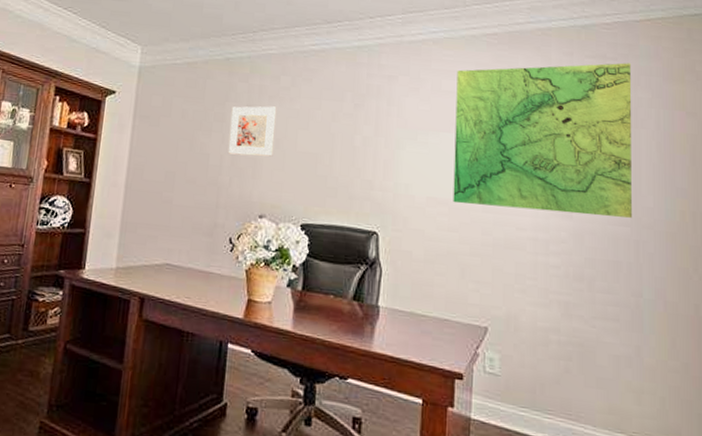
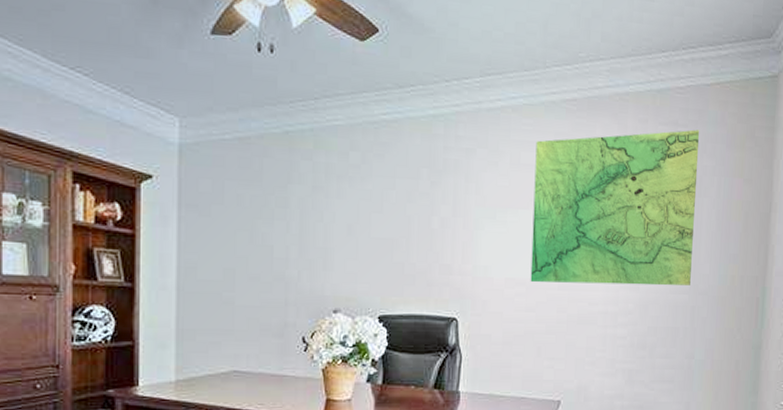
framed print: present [228,106,277,157] -> none [294,187,347,246]

